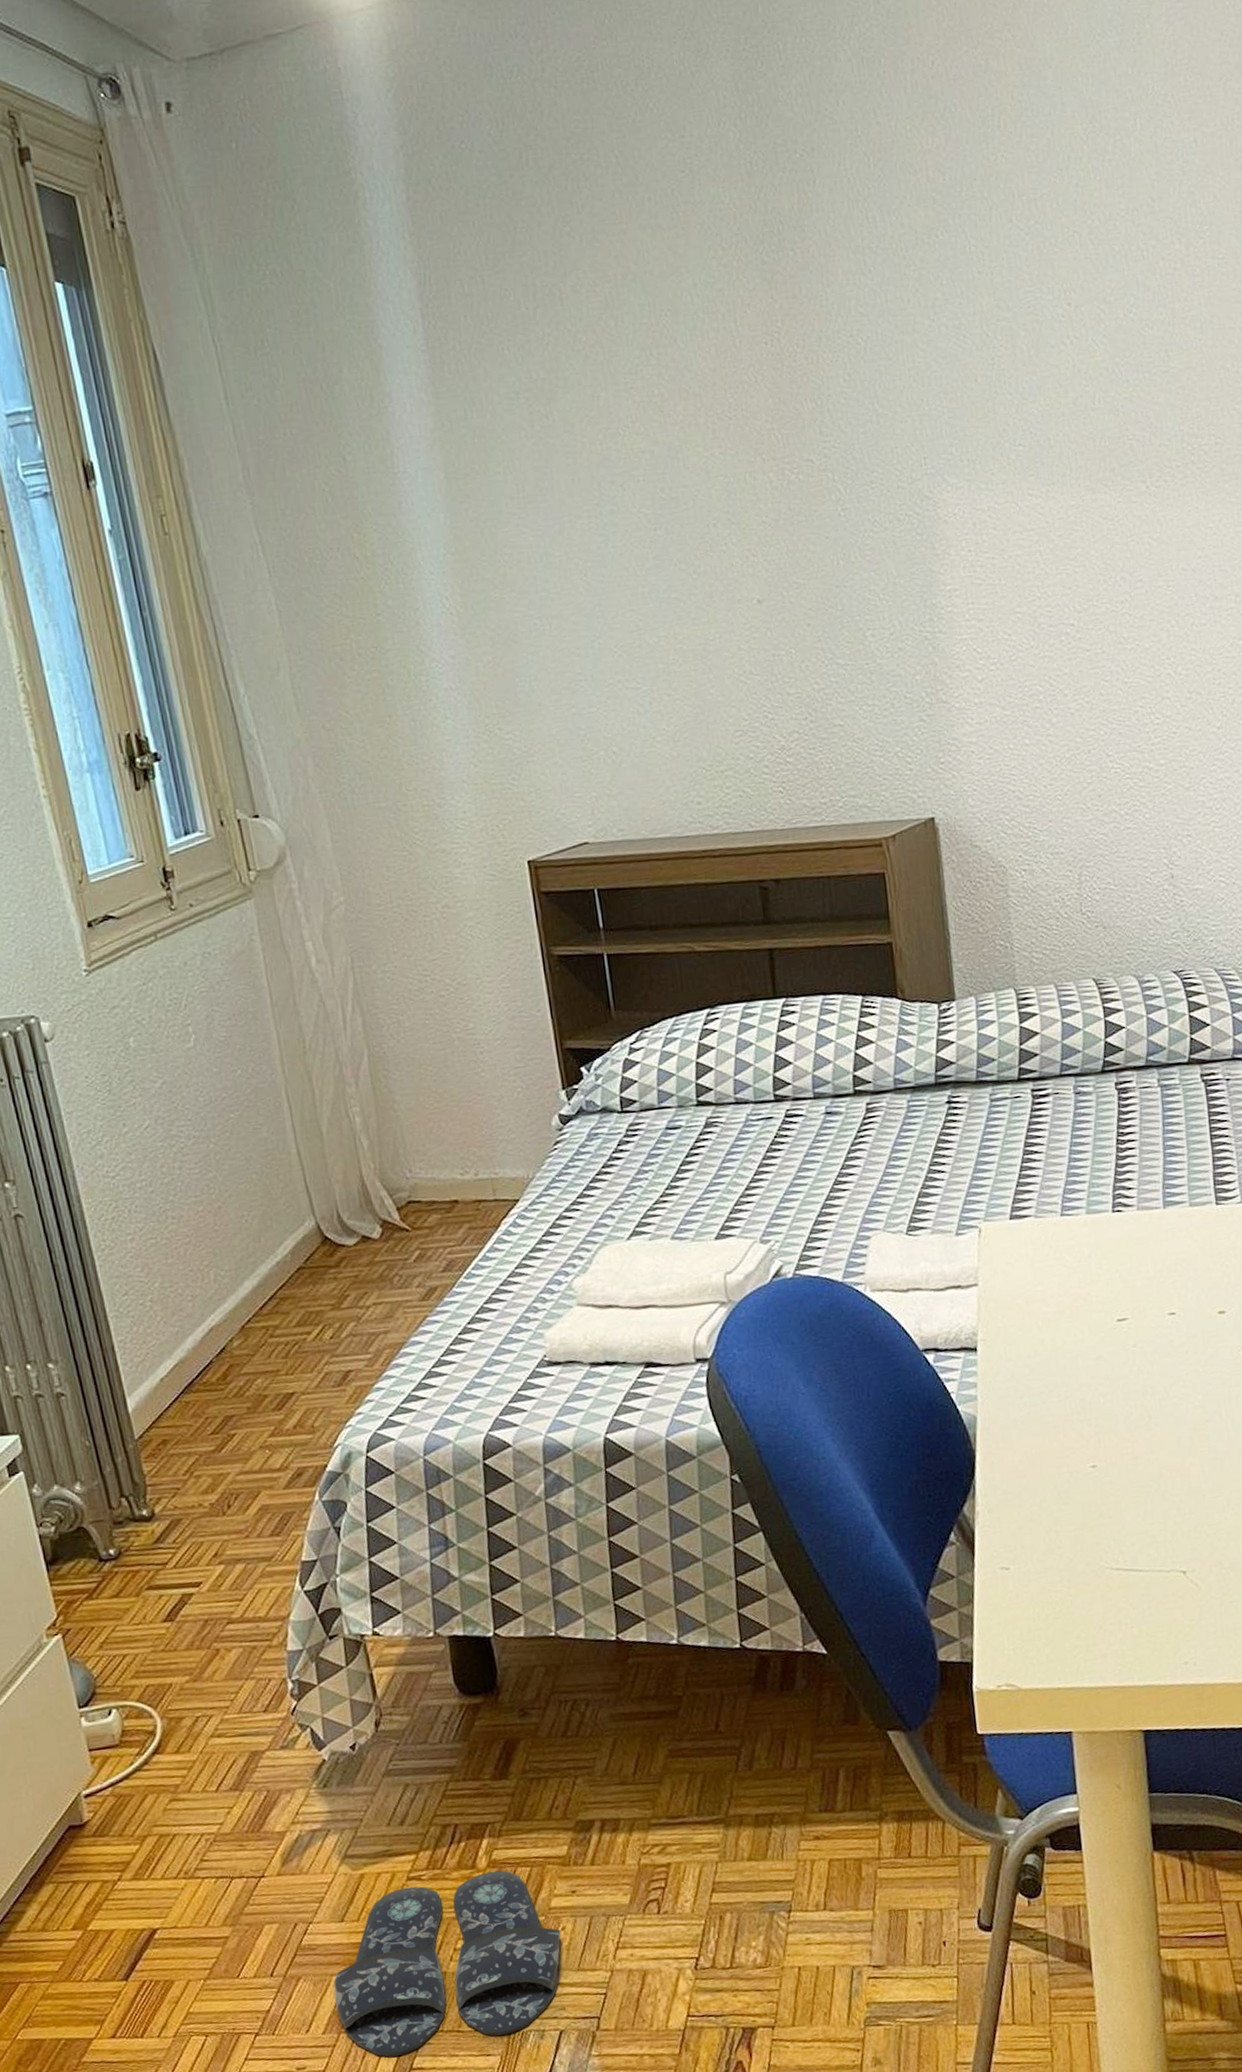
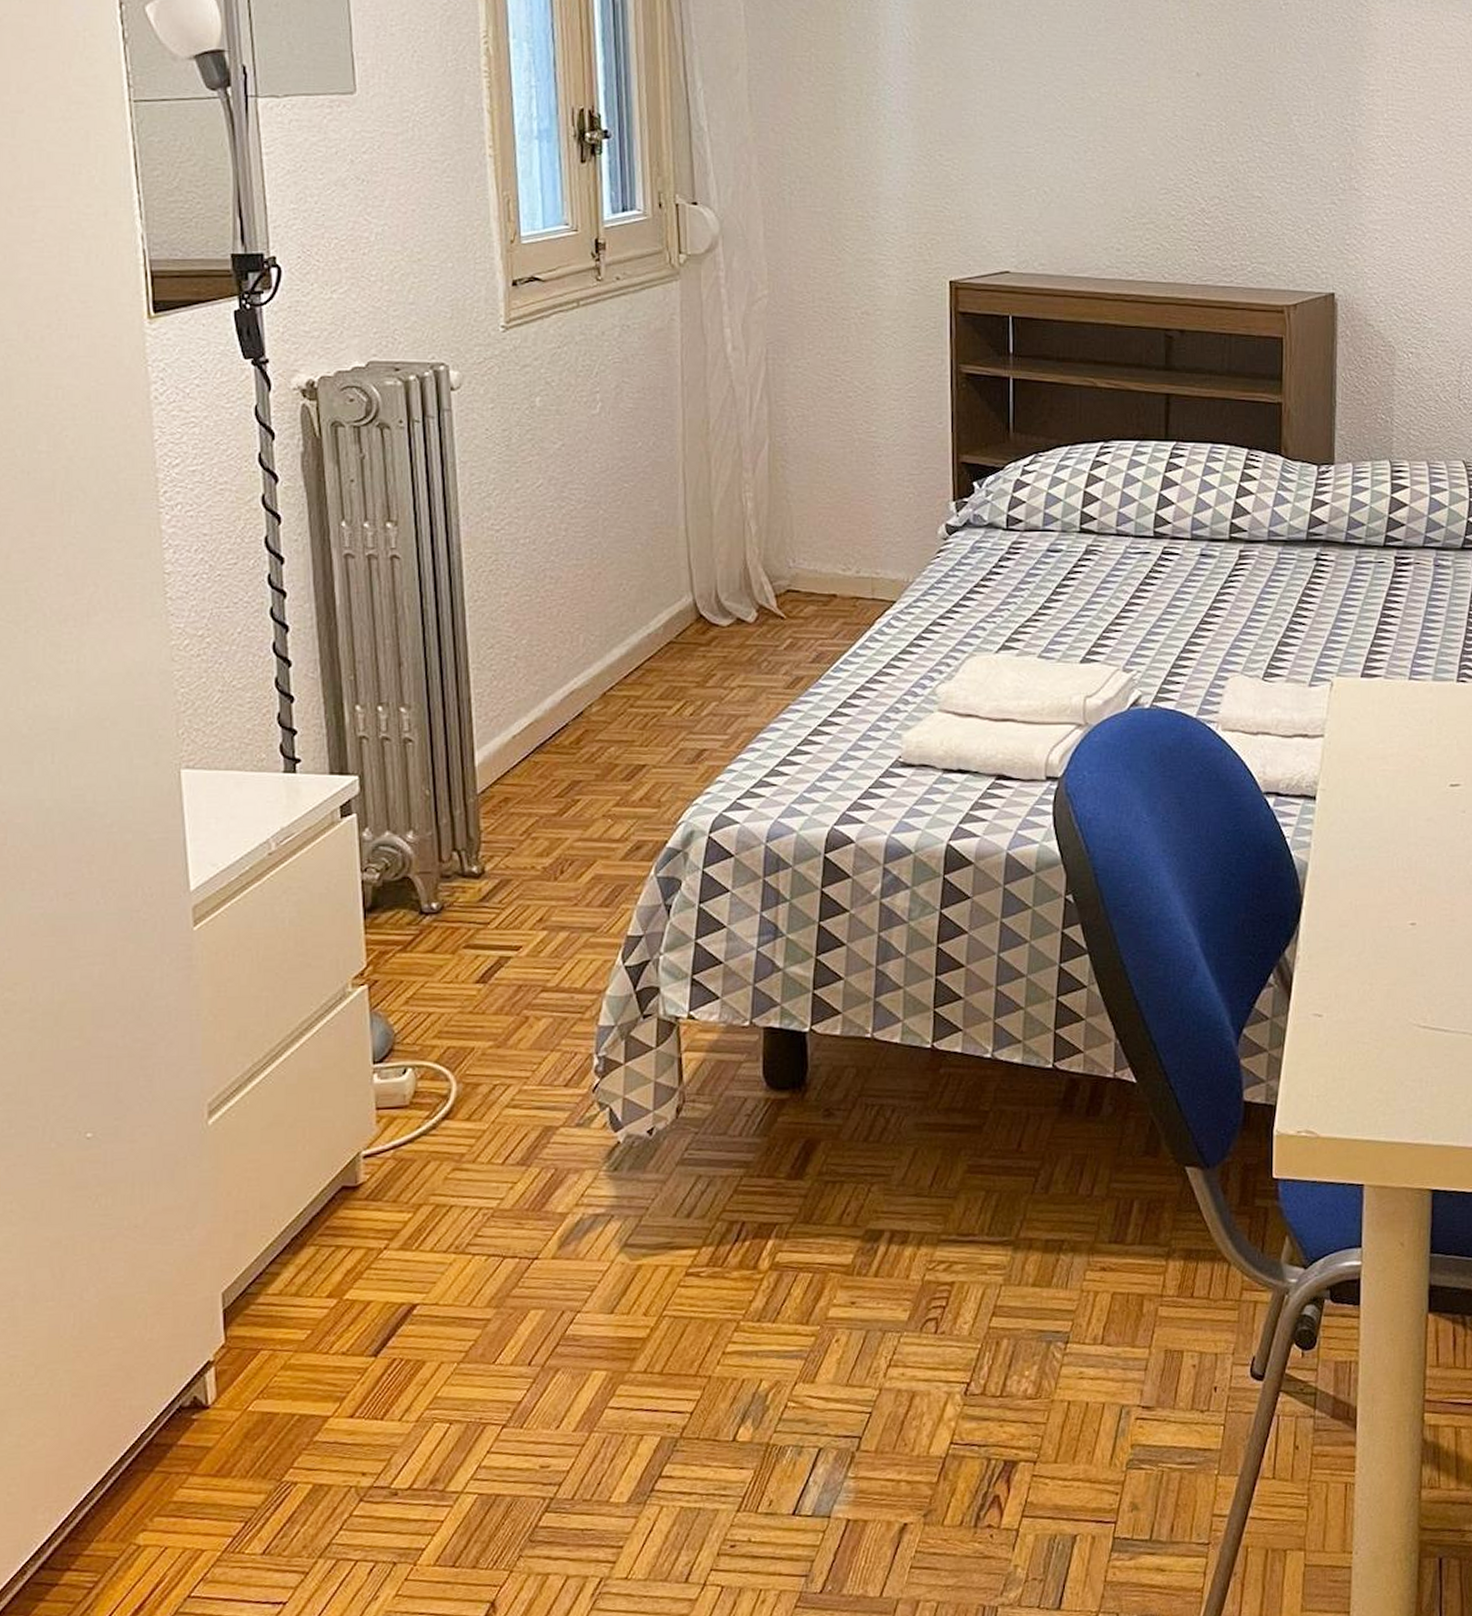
slippers: present [333,1870,561,2057] -> none [591,1274,834,1462]

